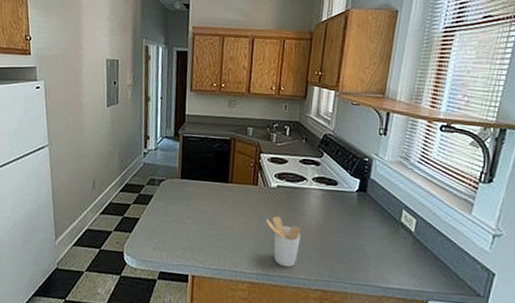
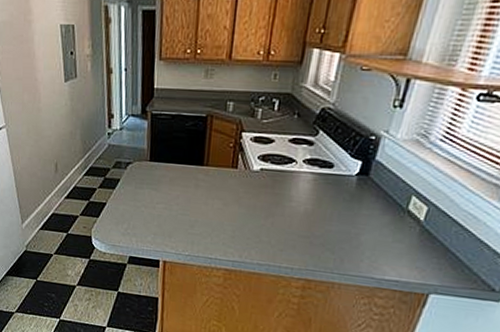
utensil holder: present [266,216,301,268] -> none [245,202,286,256]

